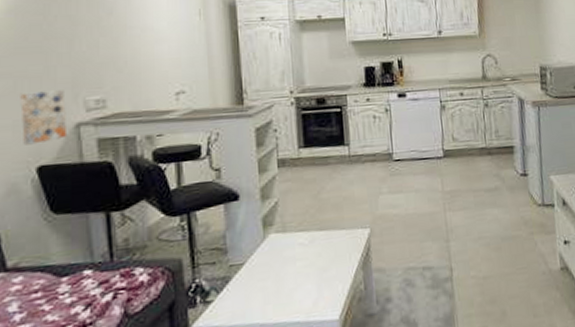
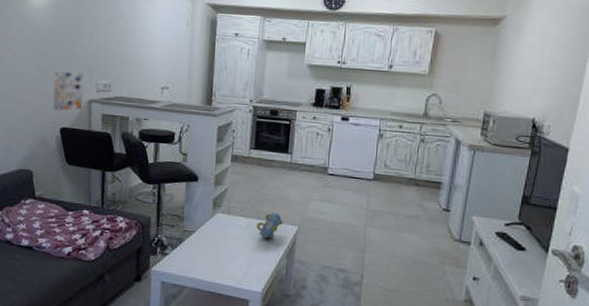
decorative bowl: none [320,217,352,252] -> present [256,212,283,239]

